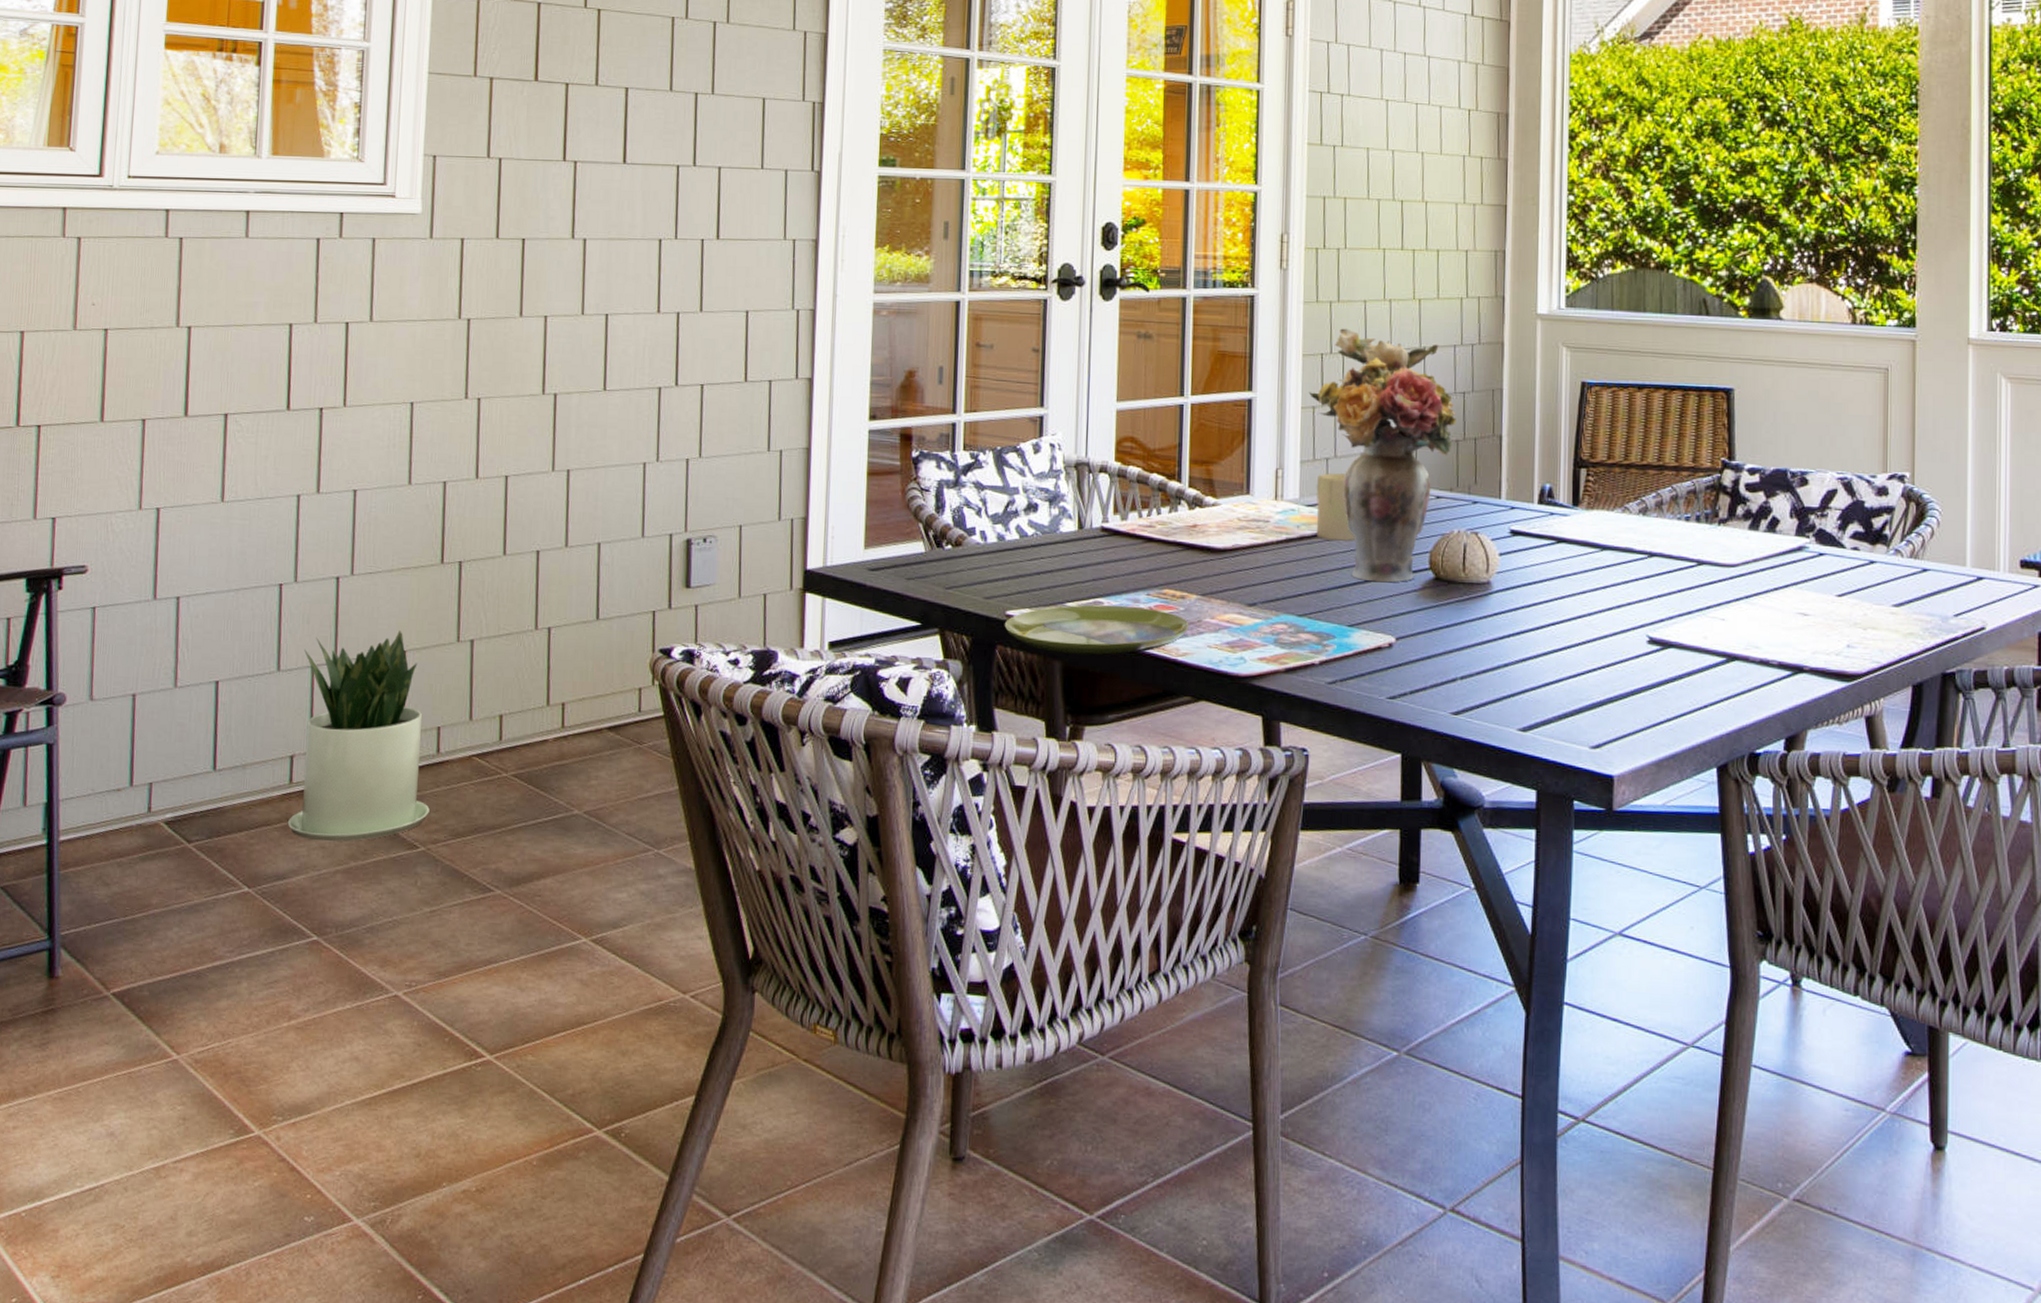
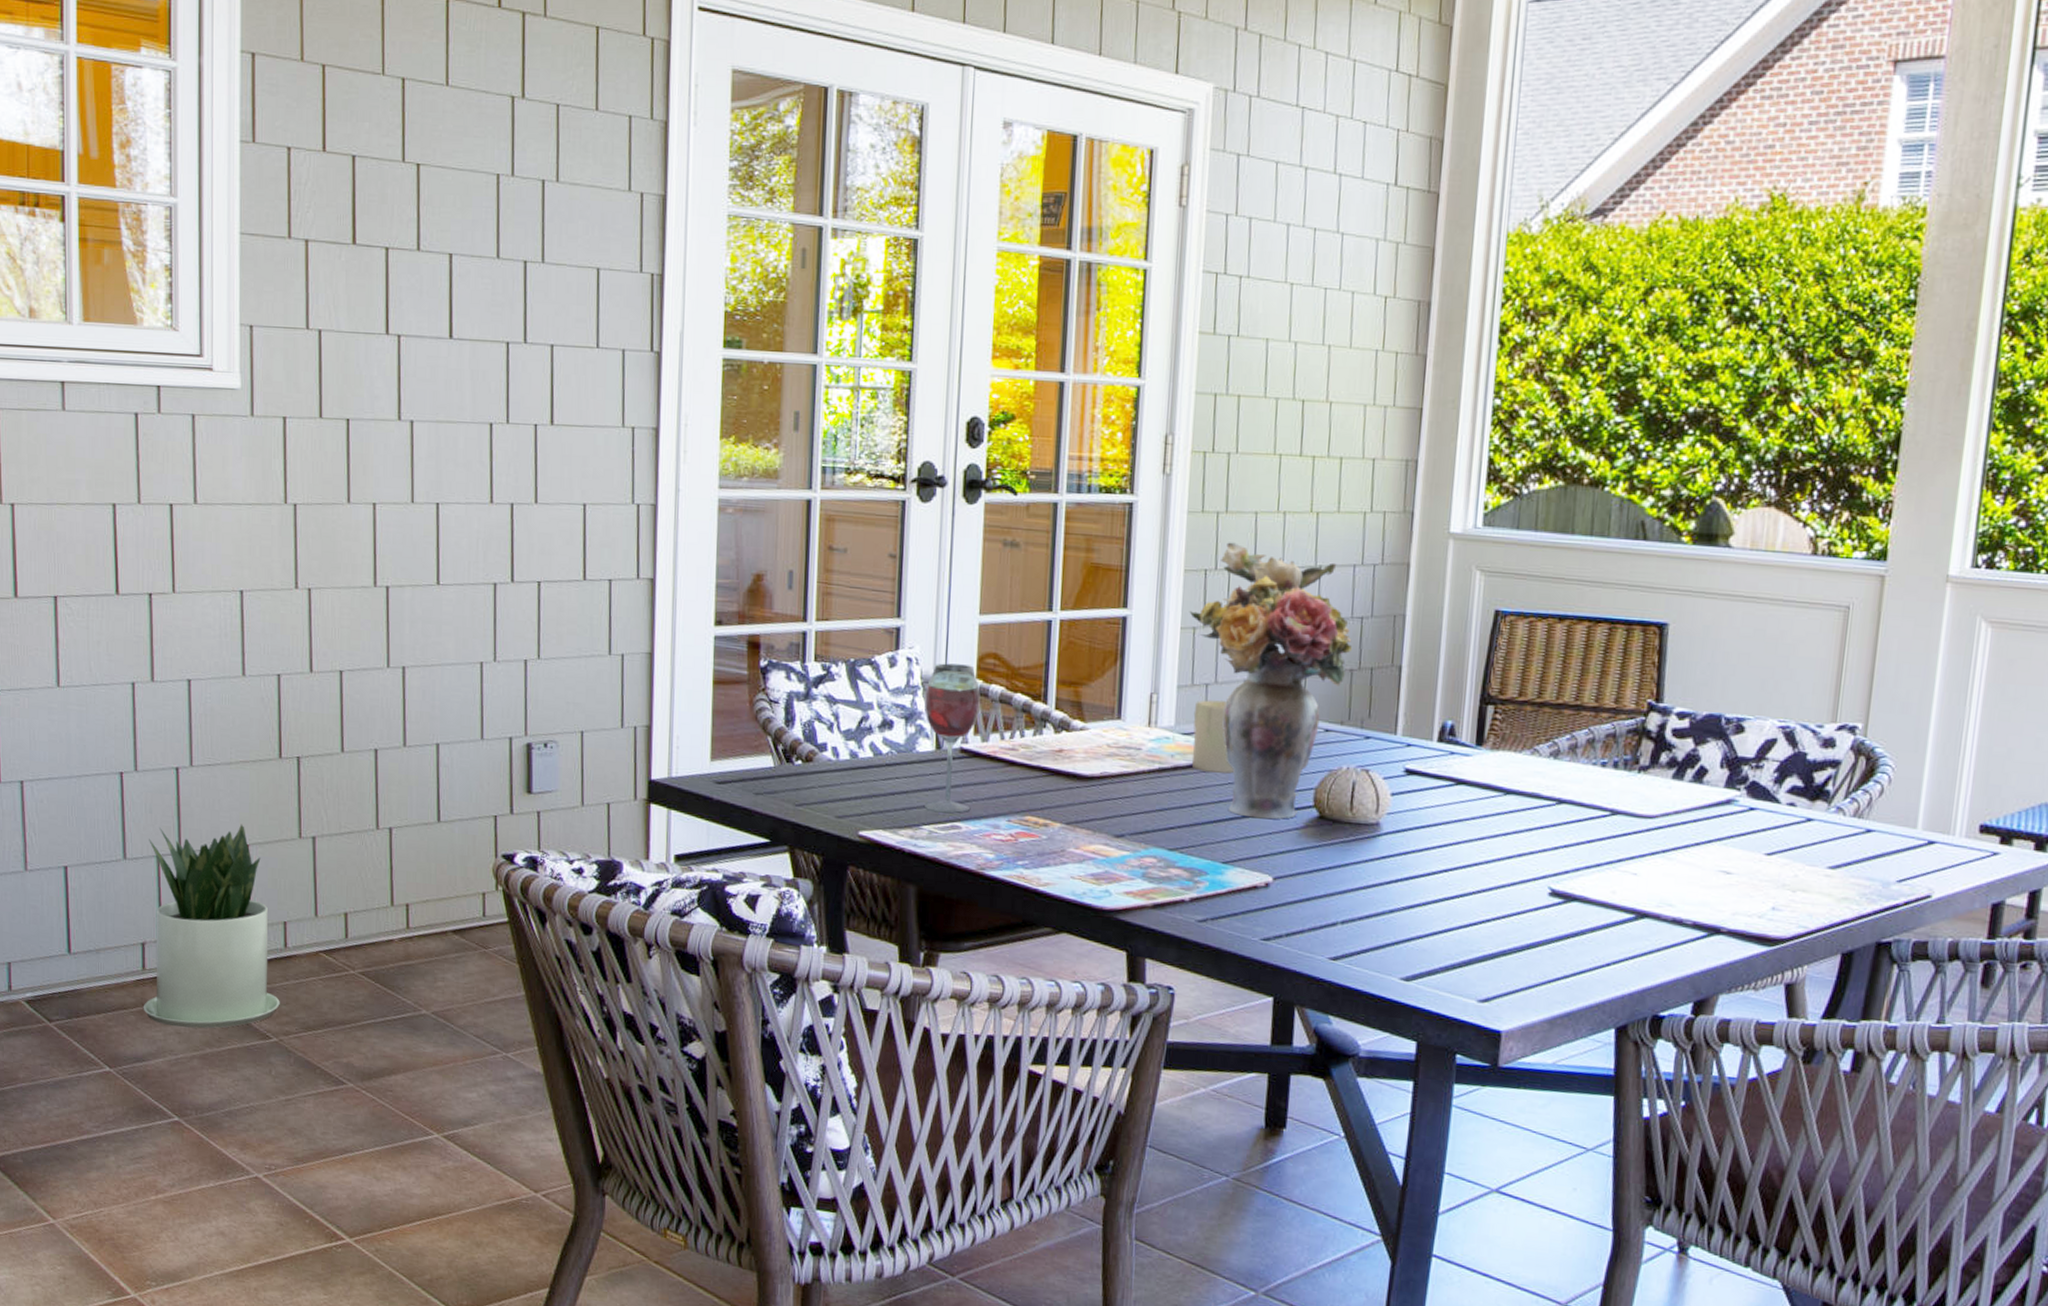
plate: present [1004,605,1189,656] -> none [856,828,1052,882]
wineglass: none [1067,448,1119,590] -> present [924,663,981,814]

